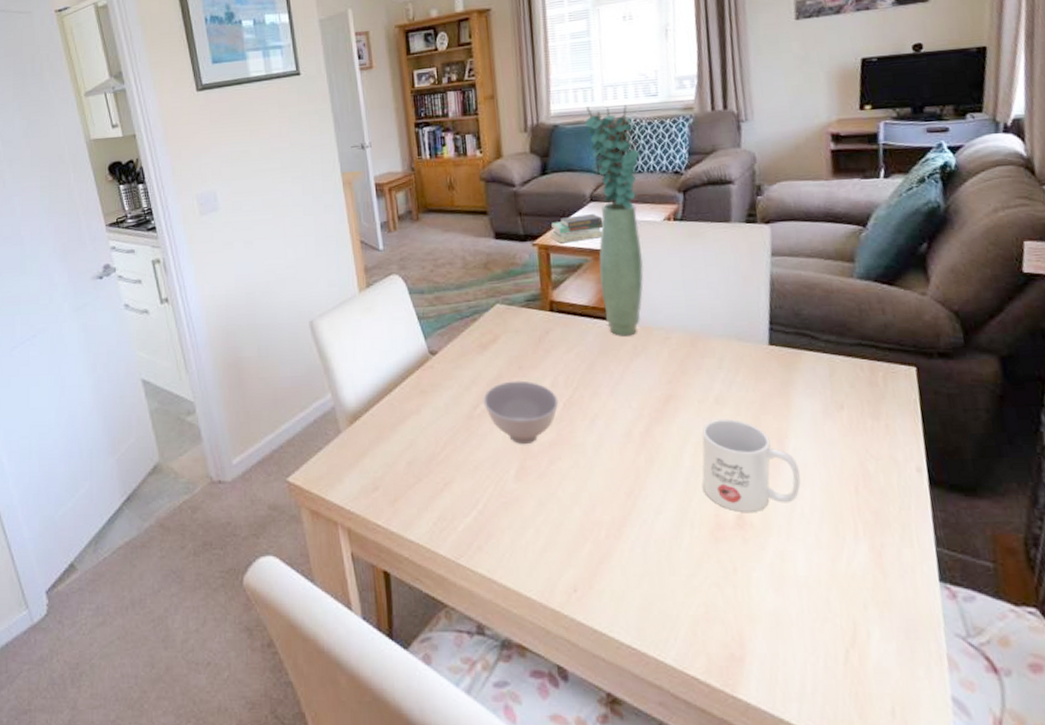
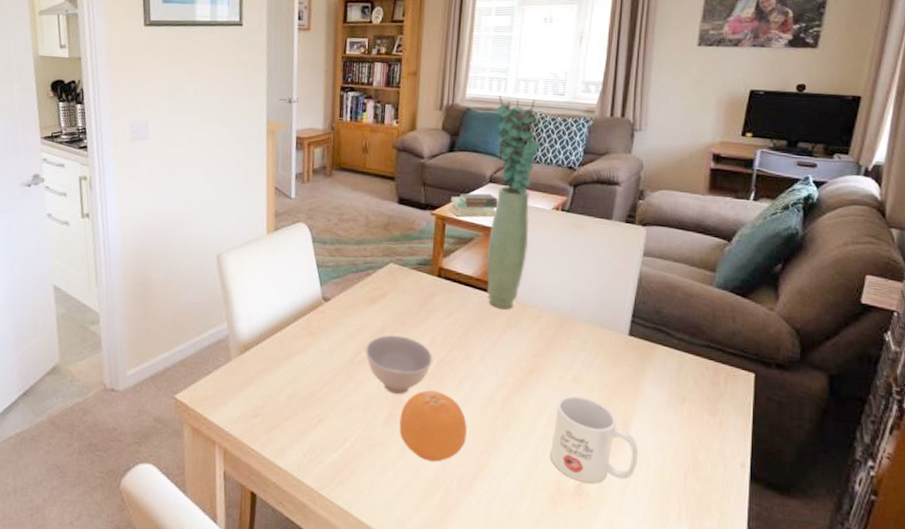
fruit: none [532,435,608,512] -> present [399,390,467,462]

